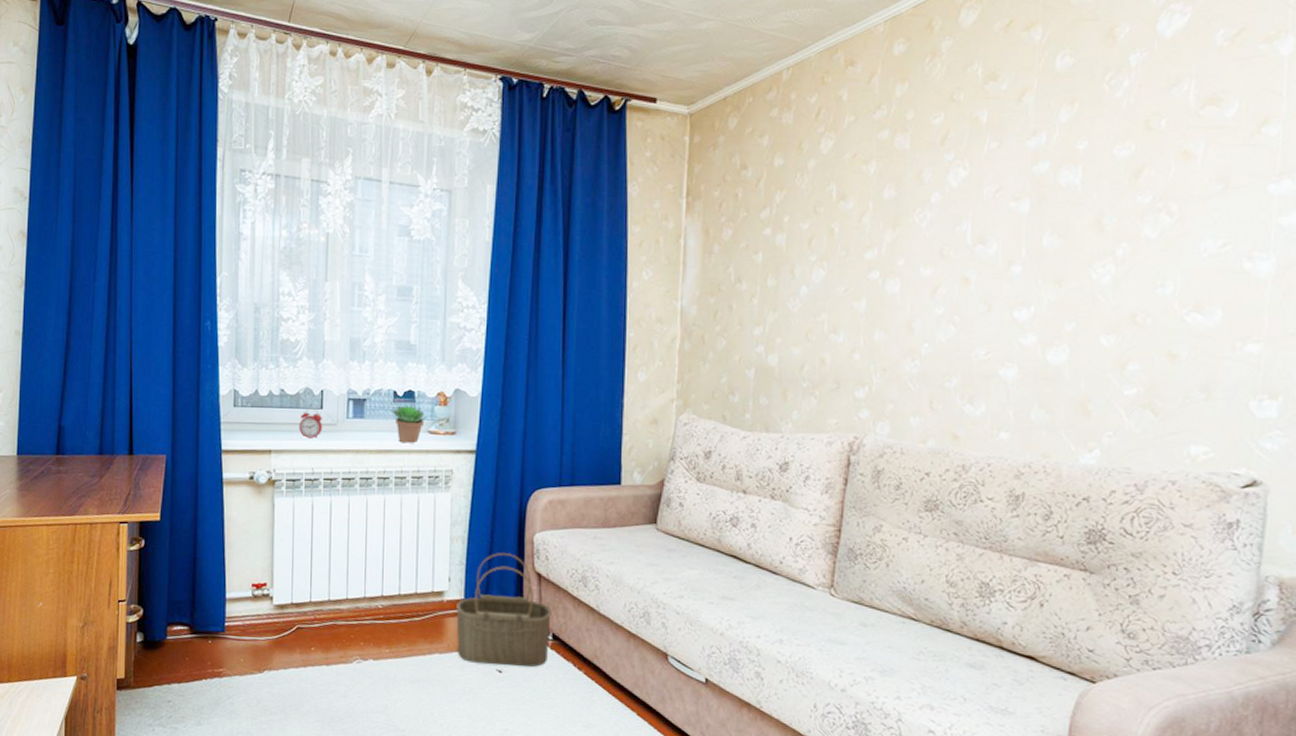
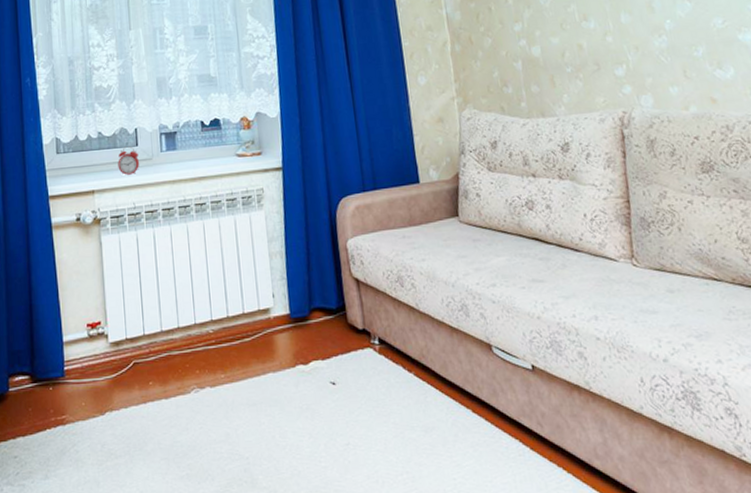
succulent plant: present [390,405,426,444] -> none [200,133,233,169]
wicker basket: present [456,553,552,667] -> none [283,262,377,378]

